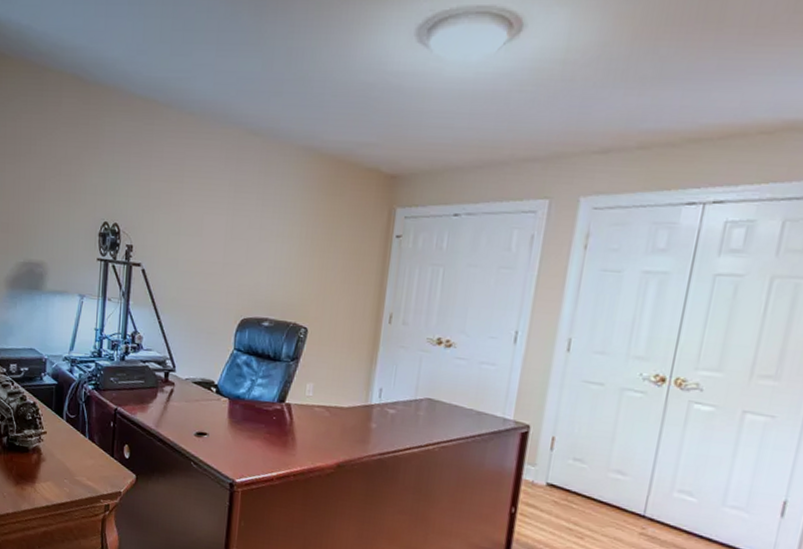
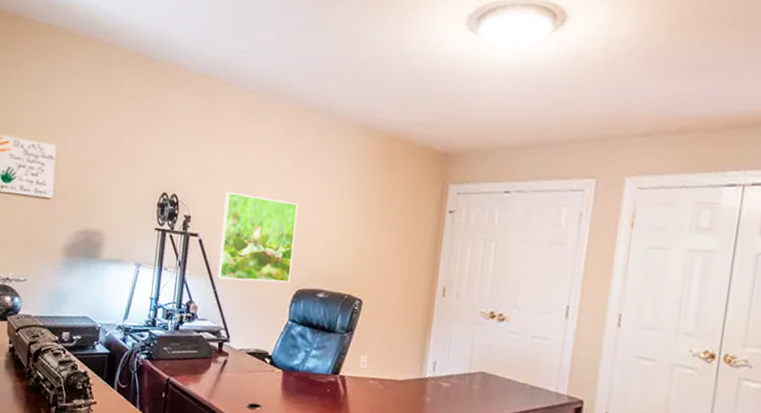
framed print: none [161,219,242,312] -> present [217,191,299,283]

